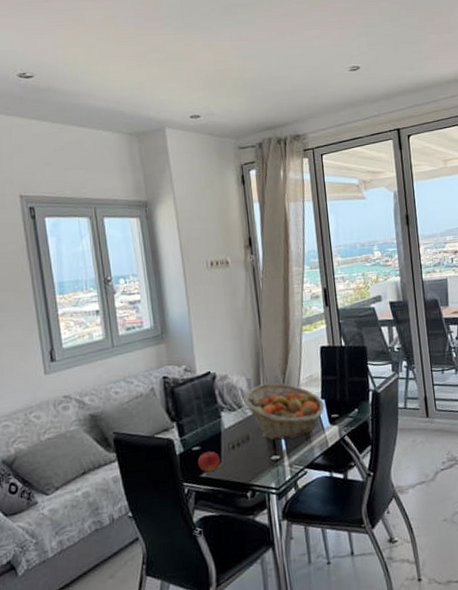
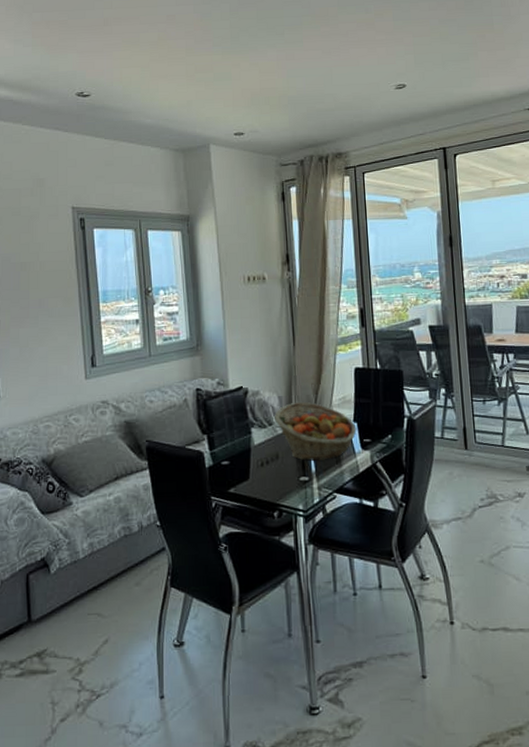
fruit: present [197,451,220,473] -> none [226,466,248,488]

